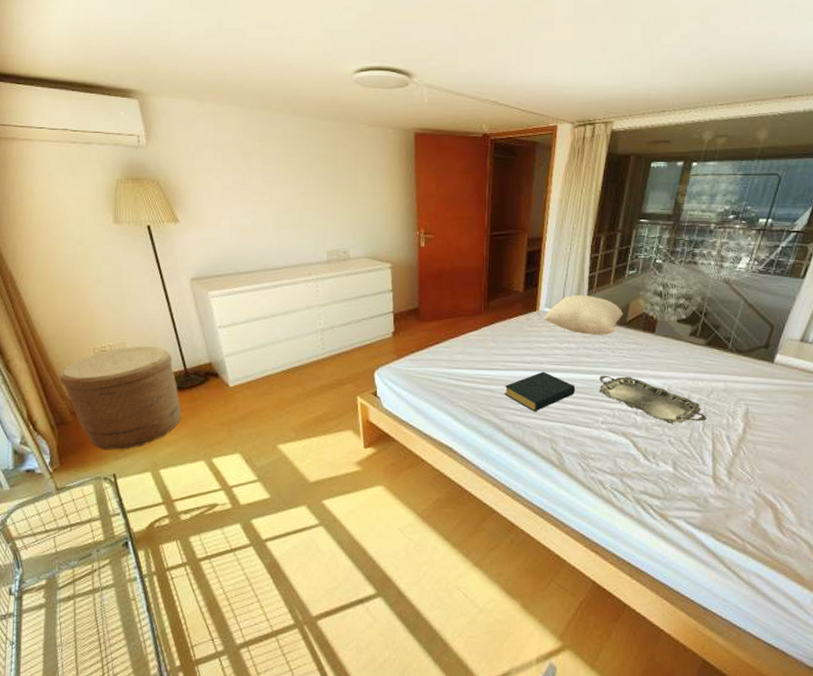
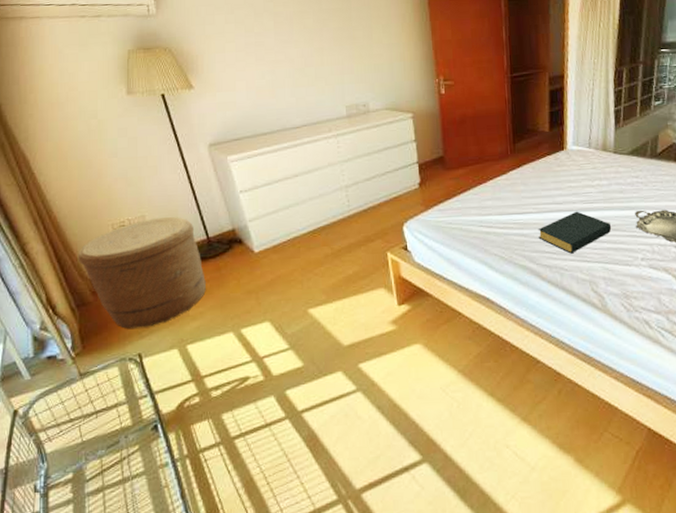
pillow: present [545,294,624,335] -> none [573,129,653,170]

